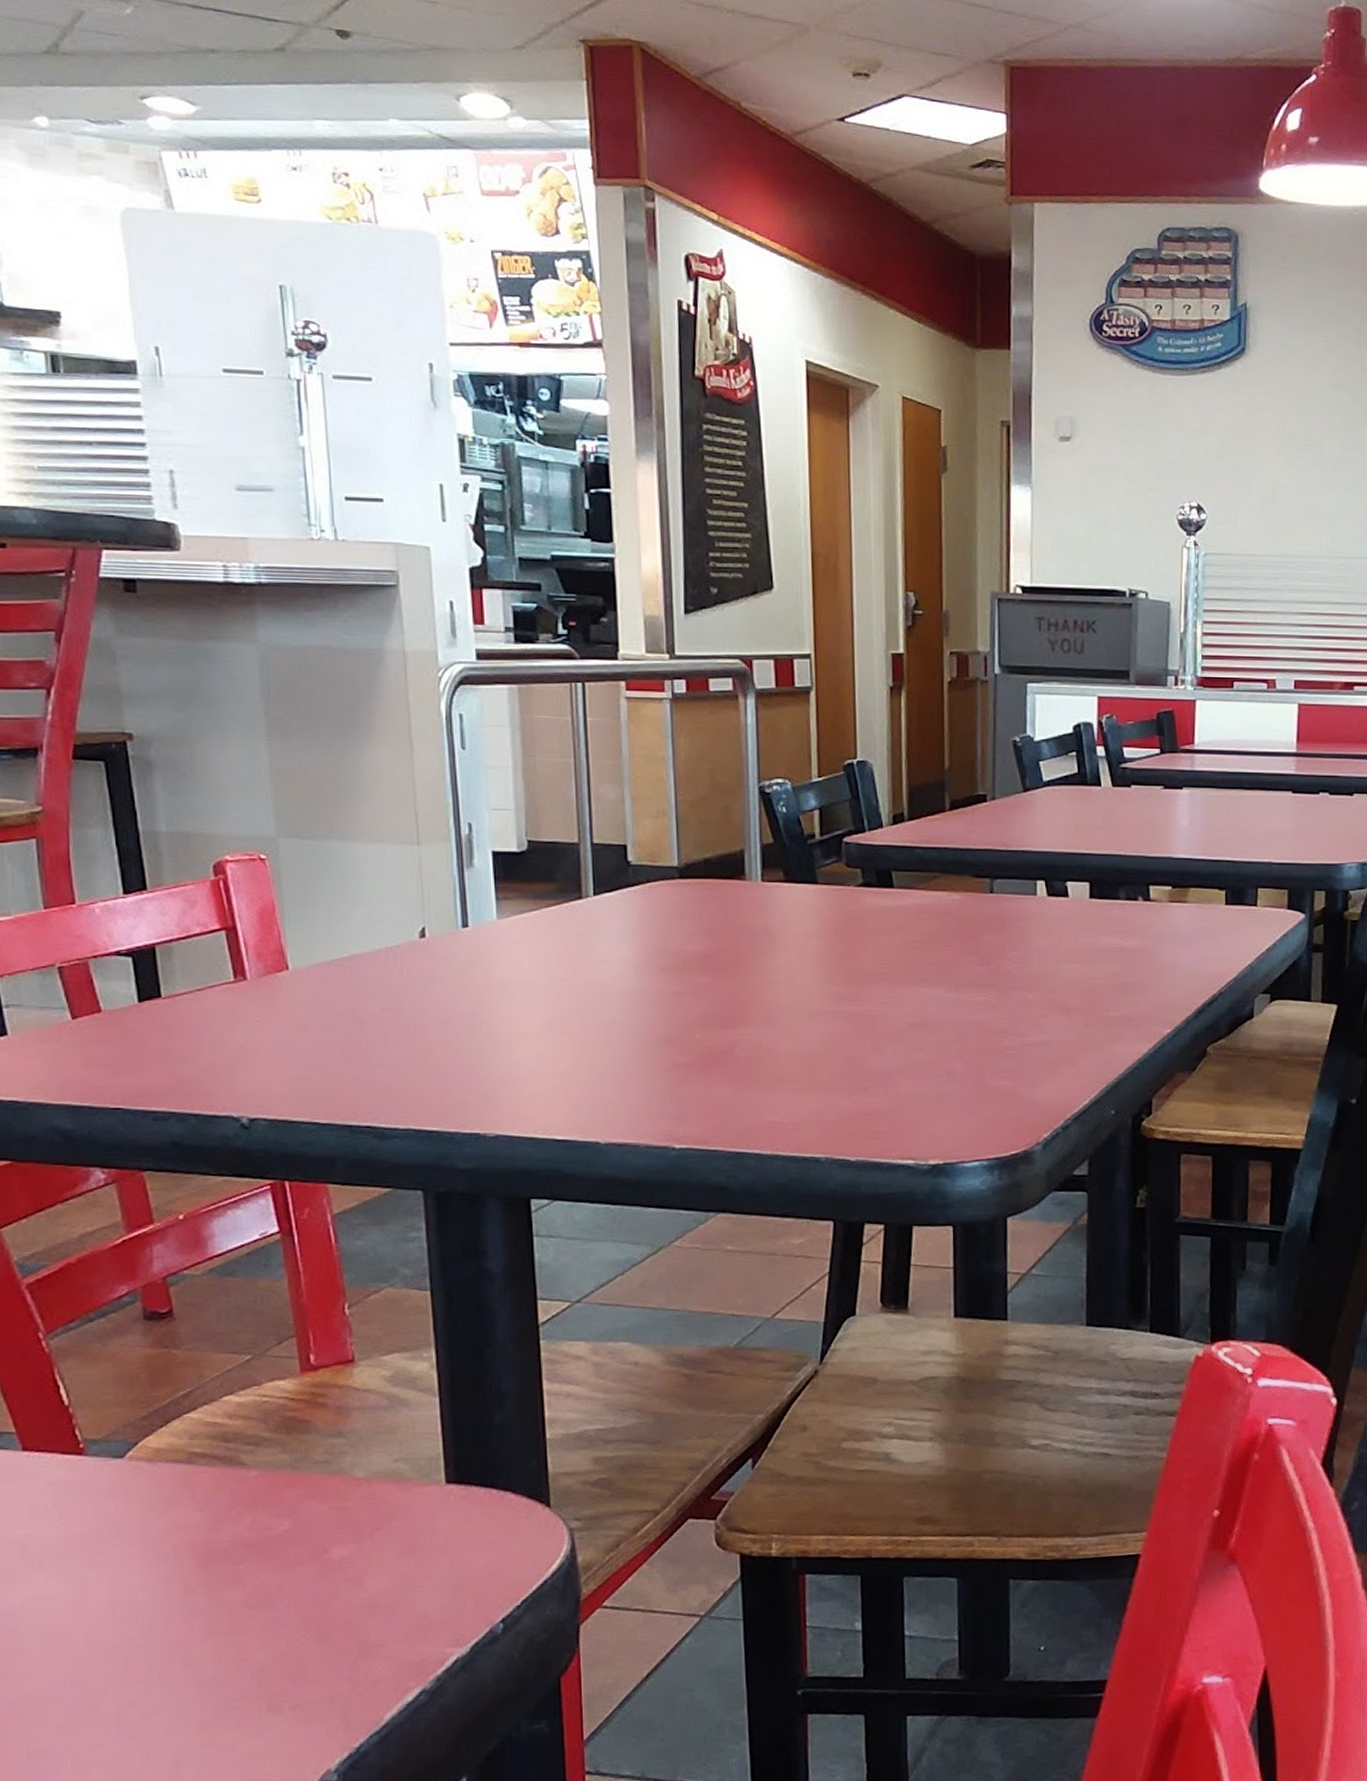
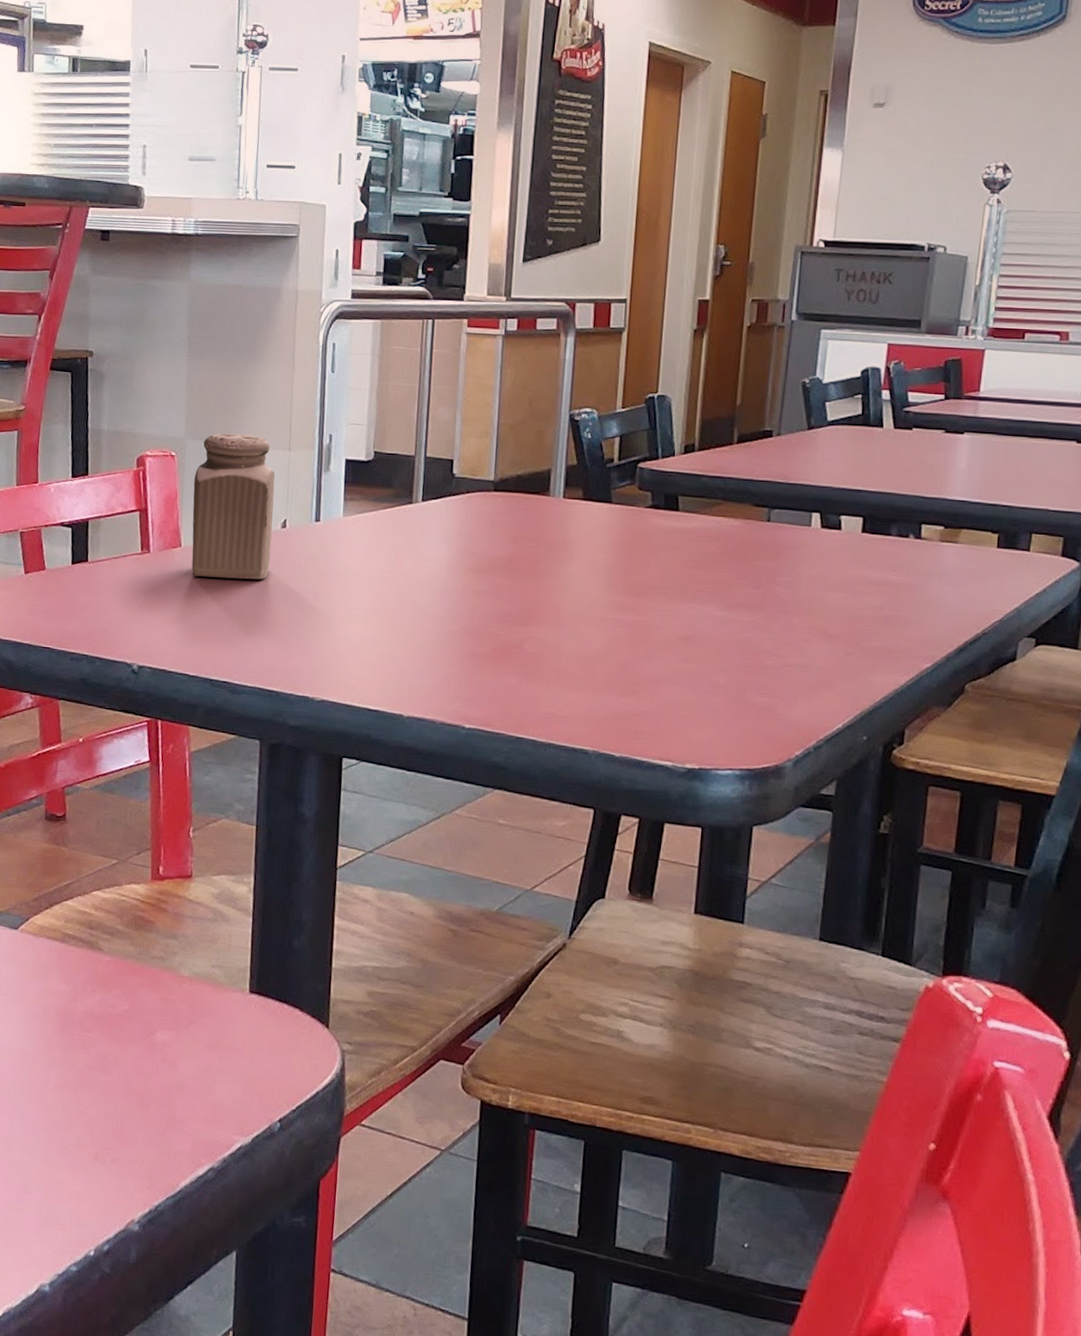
salt shaker: none [295,828,410,1004] -> present [191,433,275,580]

